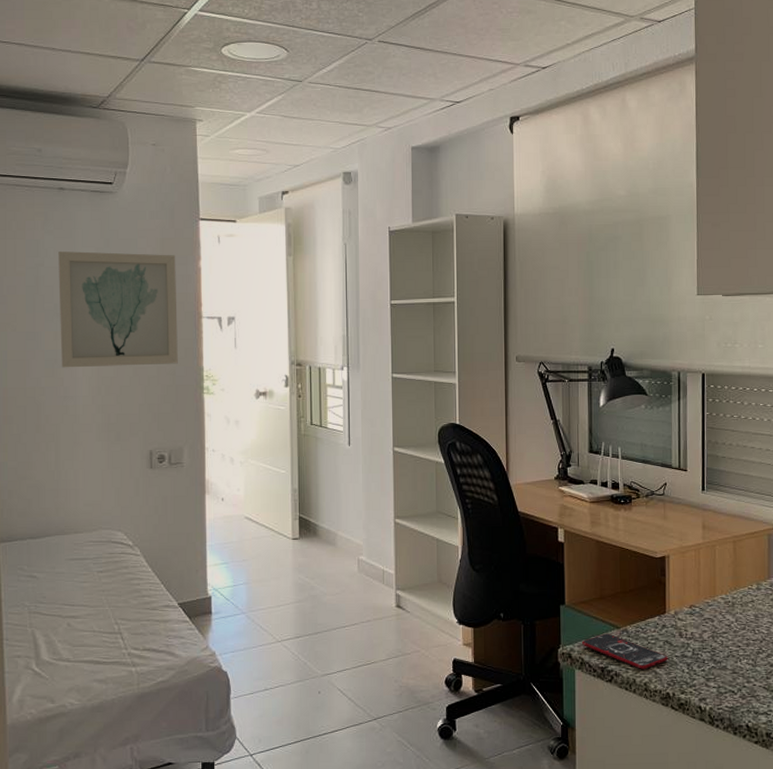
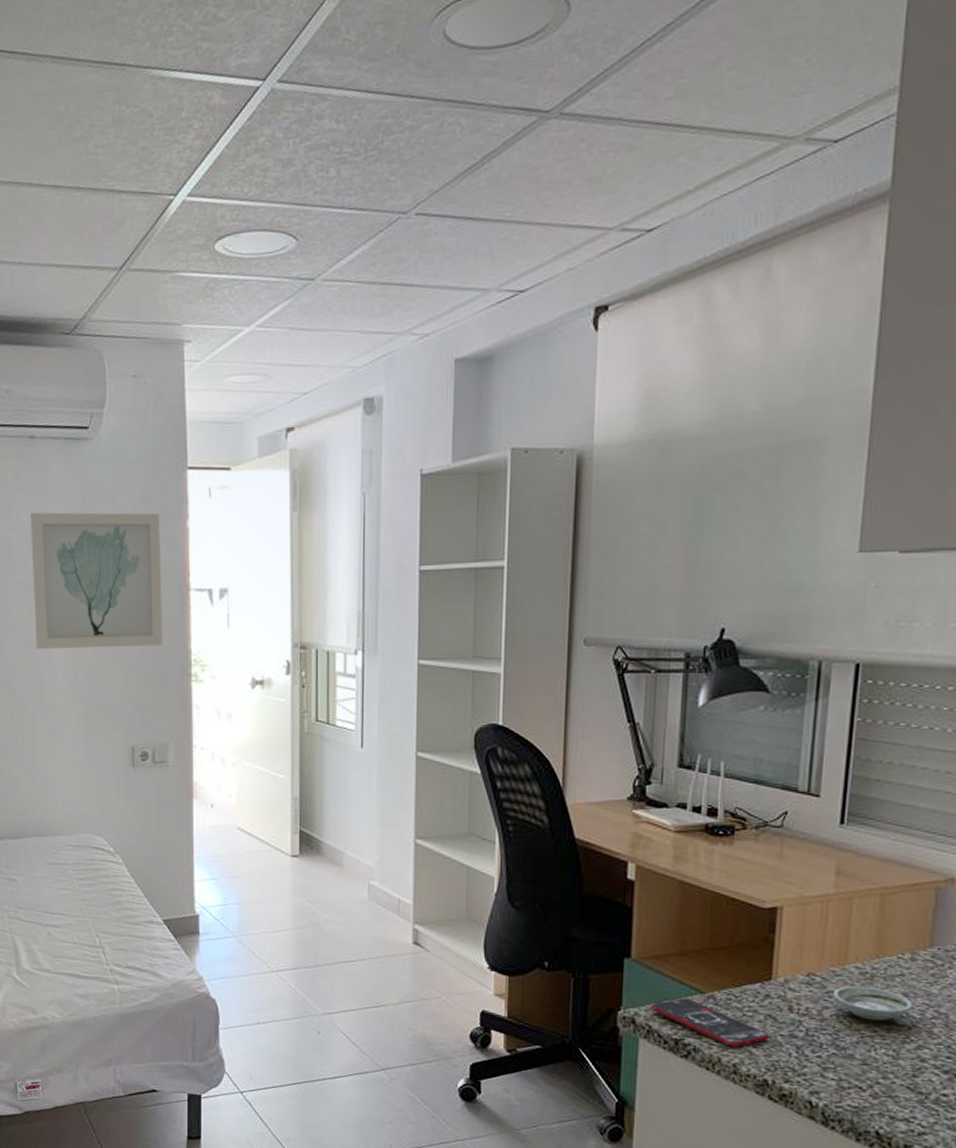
saucer: none [708,612,762,638] -> present [832,985,914,1021]

